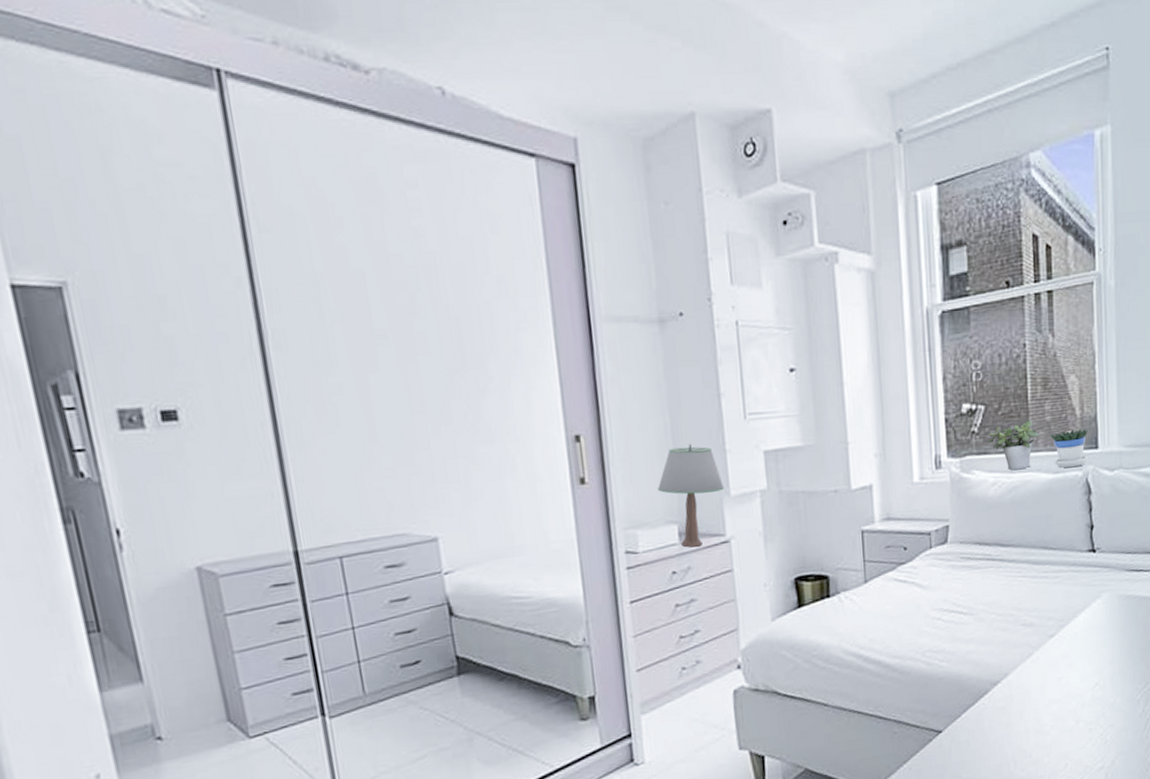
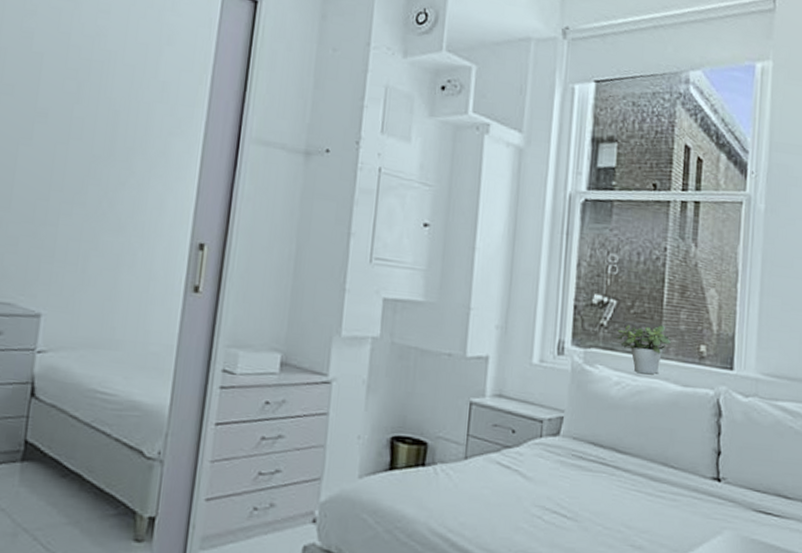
table lamp: present [657,443,724,548] -> none [268,275,336,381]
flowerpot: present [1051,429,1088,468] -> none [683,343,724,385]

